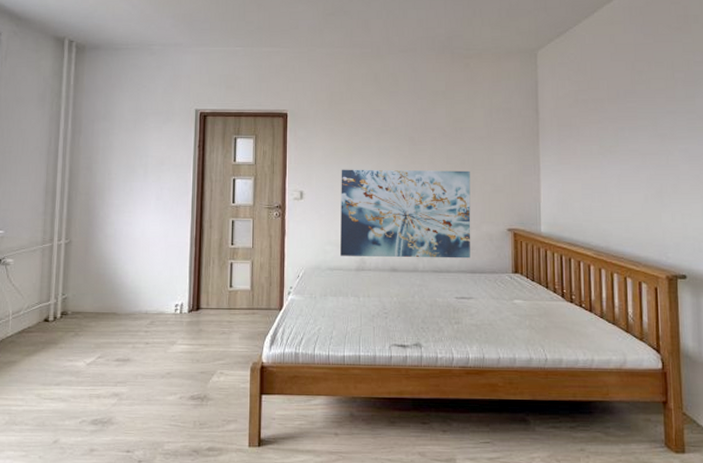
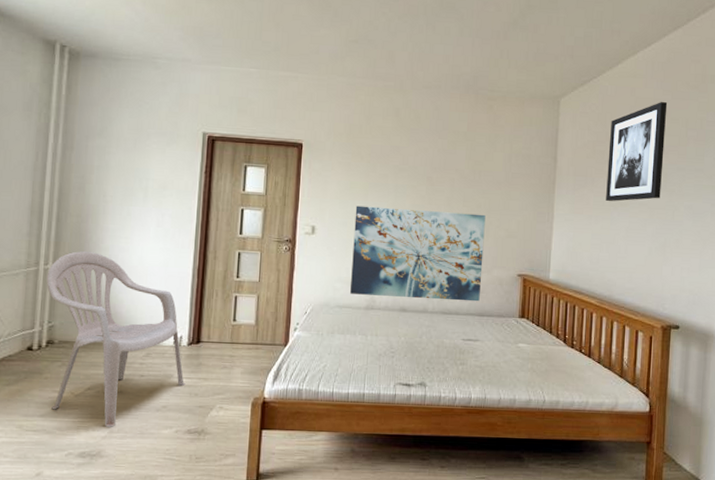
armchair: none [60,227,187,396] -> present [46,251,186,428]
wall art: none [591,46,652,150] -> present [606,102,668,202]

